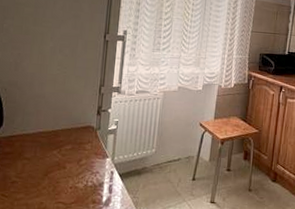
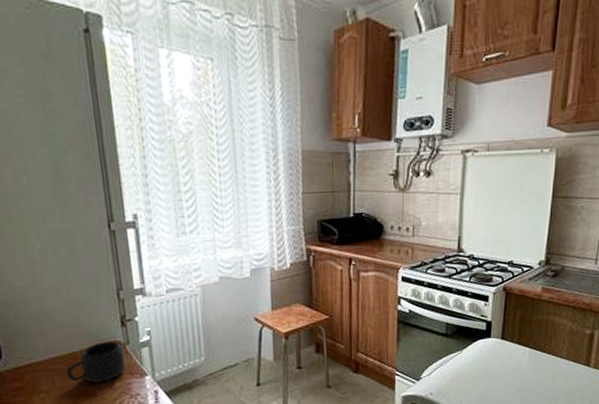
mug: none [46,125,95,158] -> present [66,341,126,383]

